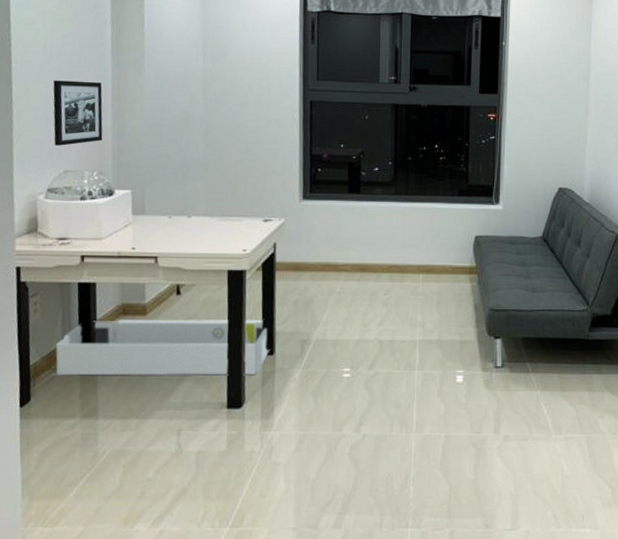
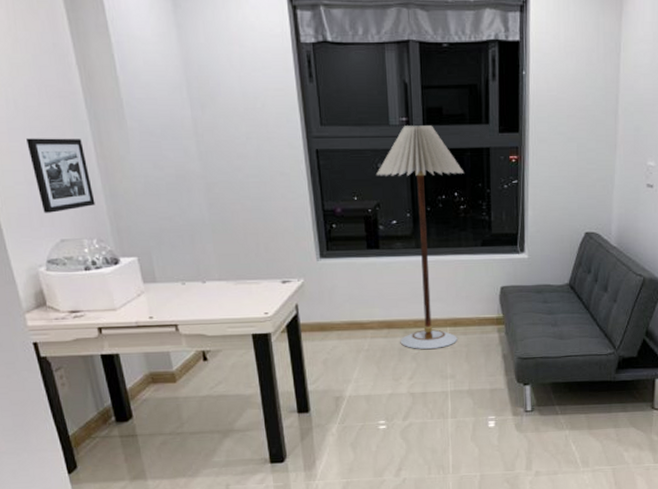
architectural model: present [52,319,270,376] -> none [91,380,305,444]
floor lamp: none [364,84,446,295] -> present [376,125,465,349]

